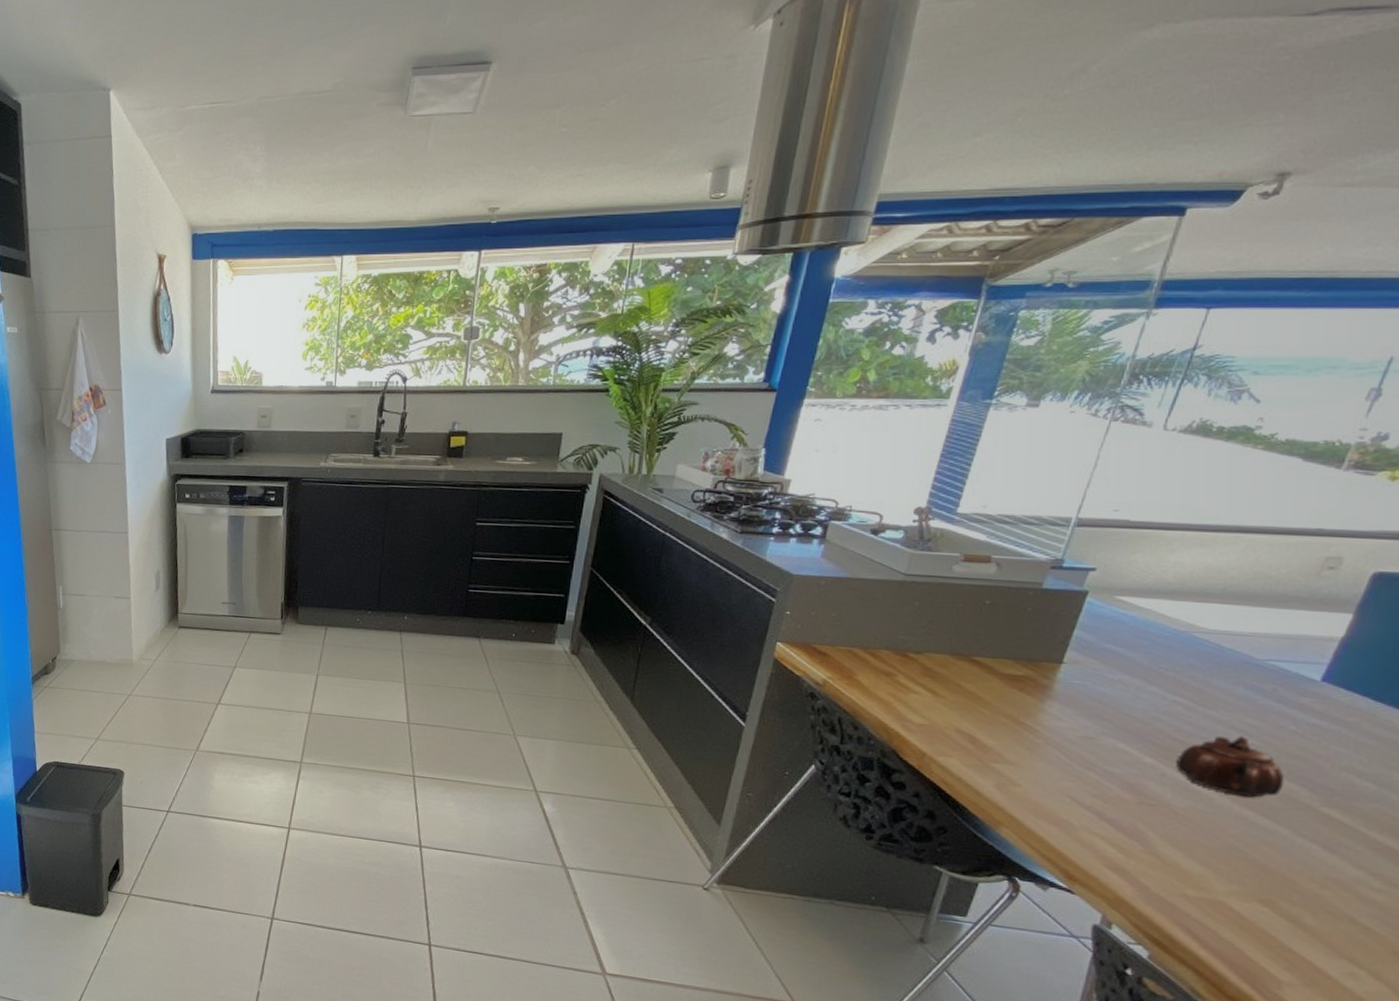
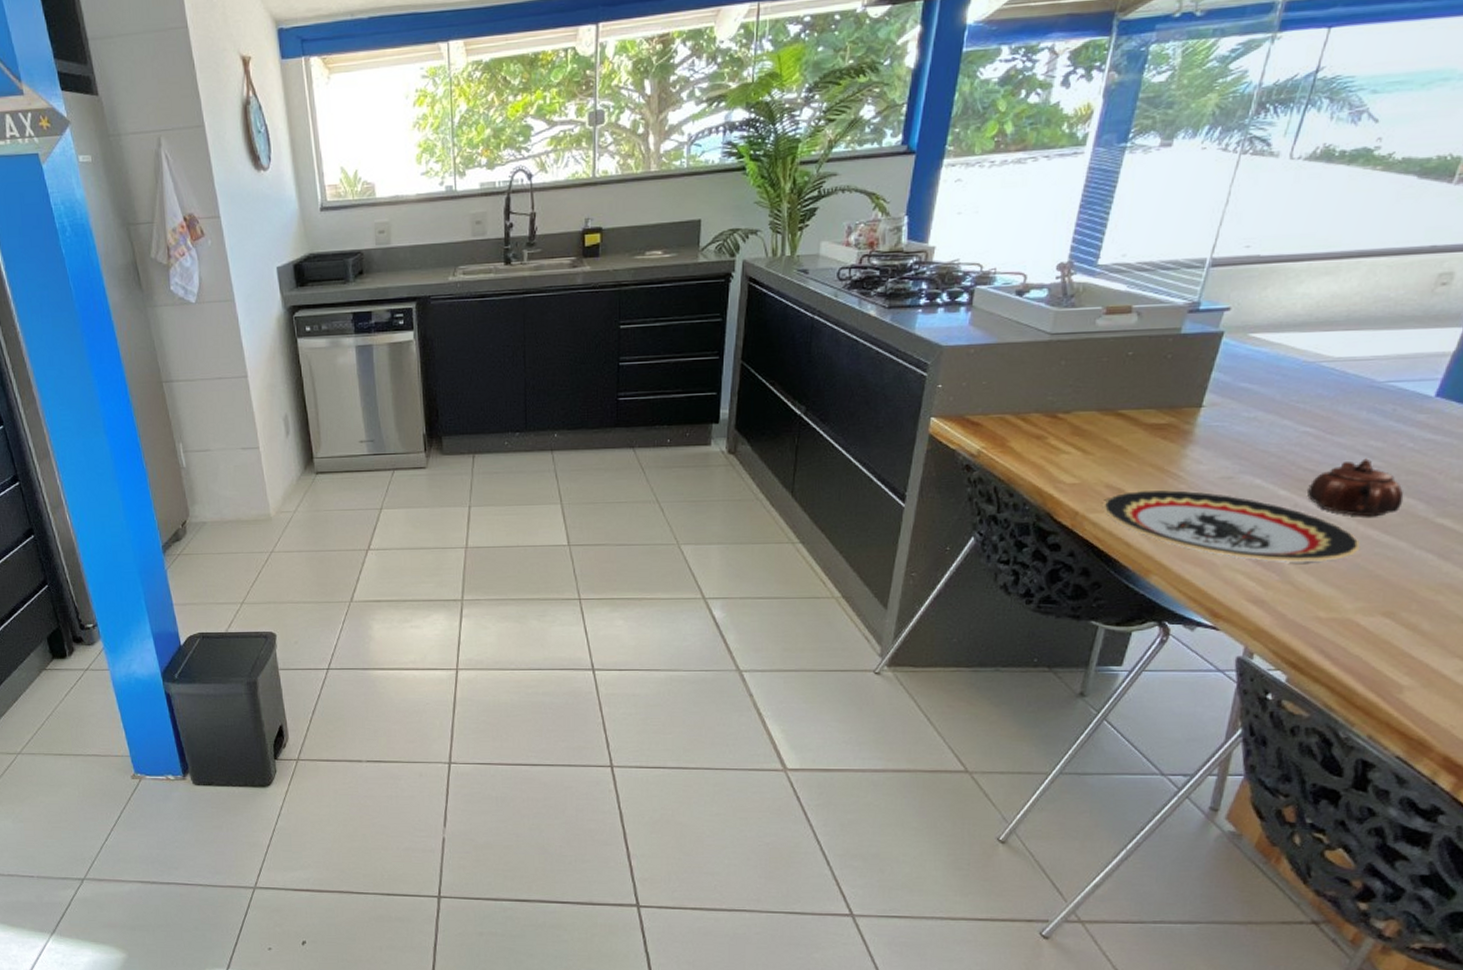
plate: none [951,739,1235,838] -> present [1102,490,1361,564]

